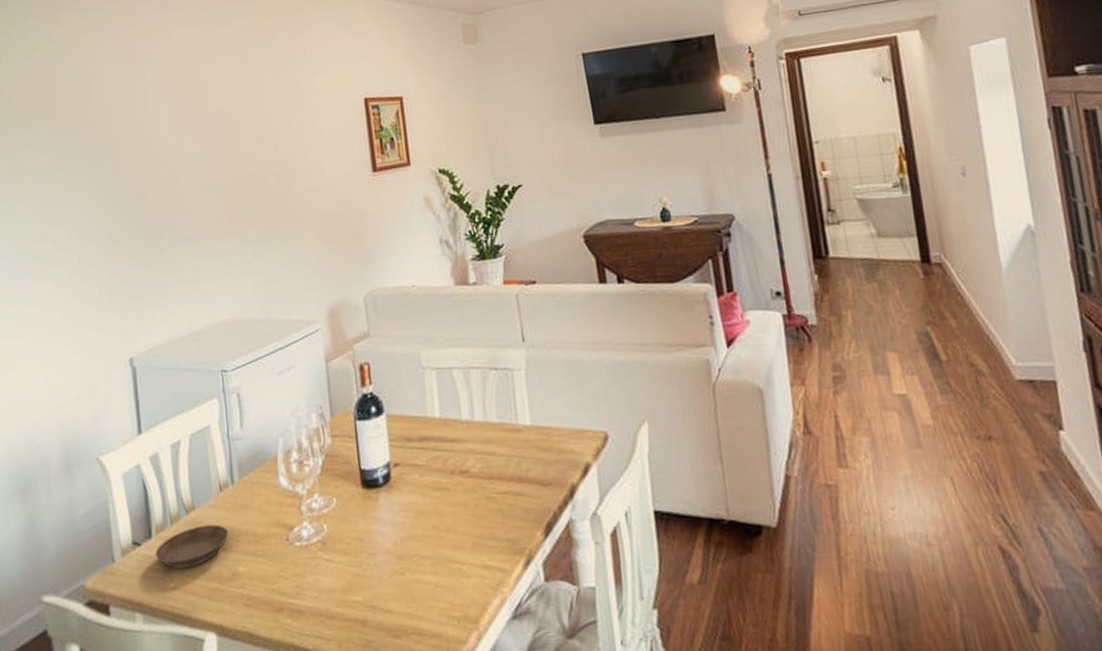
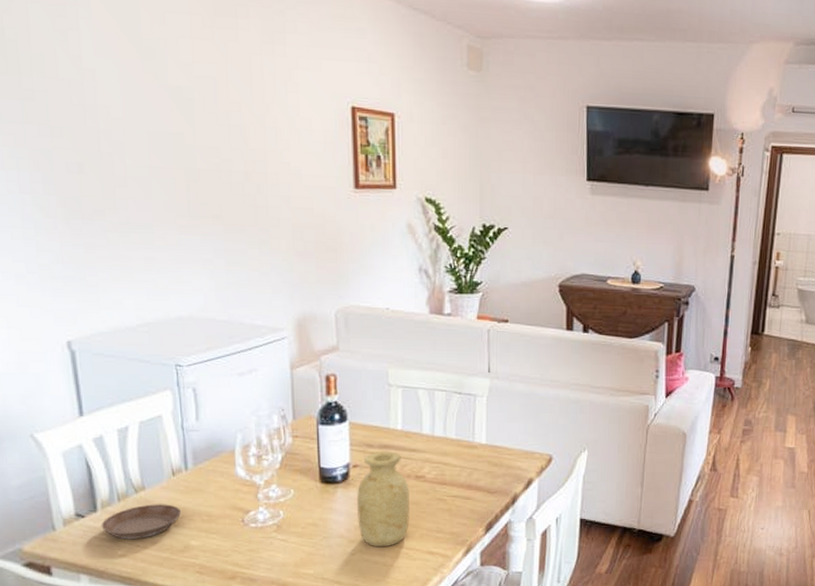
vase: none [400,443,459,564] -> present [356,451,411,548]

